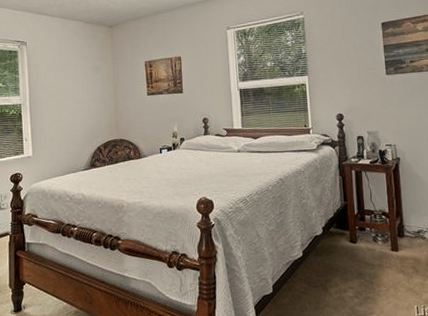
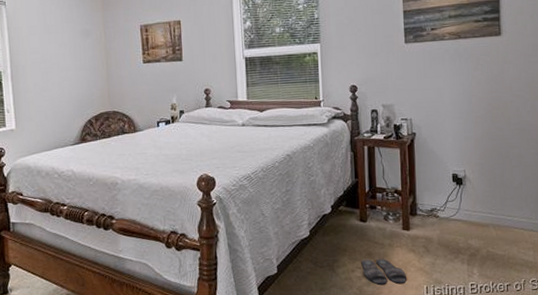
slippers: none [353,278,398,306] -> present [361,258,407,286]

